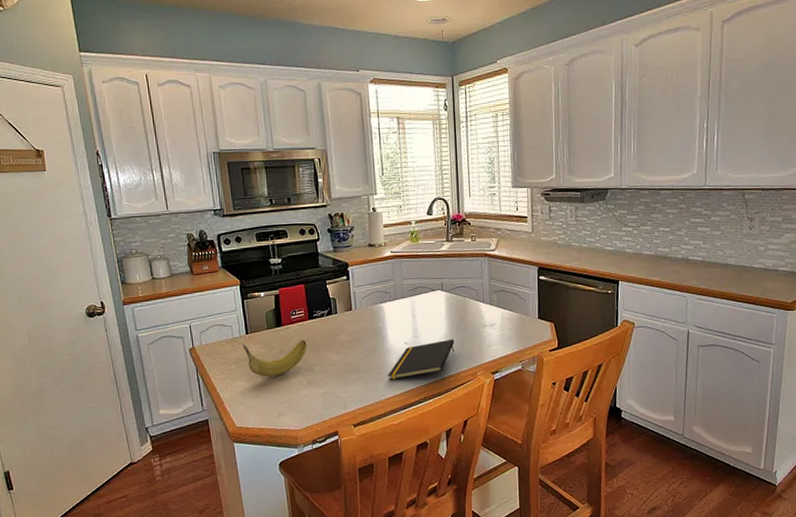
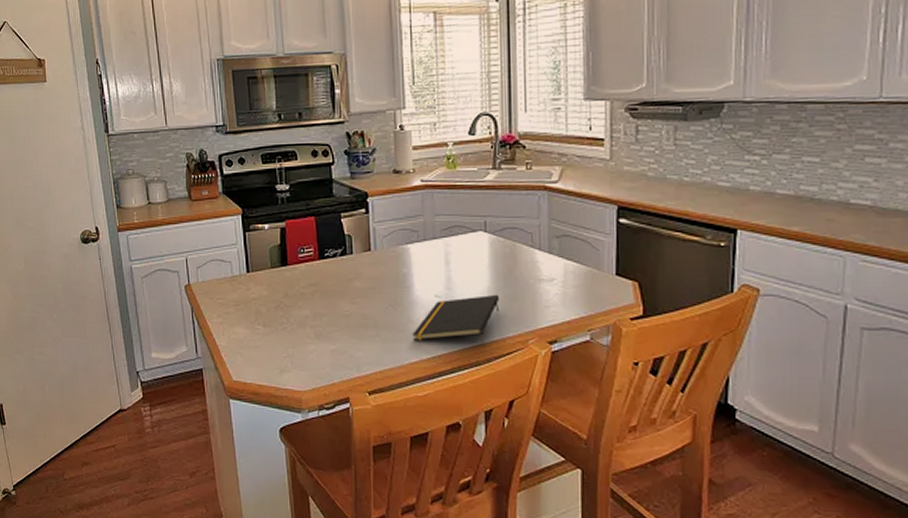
fruit: present [243,340,307,377] -> none [243,283,316,325]

